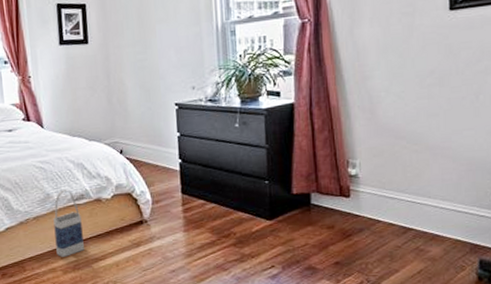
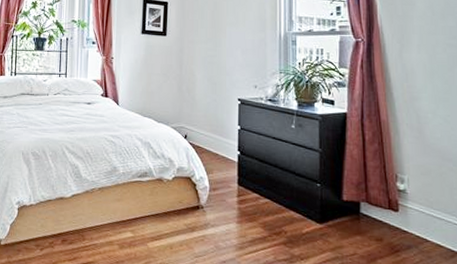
bag: present [53,190,84,257] -> none [116,165,143,232]

